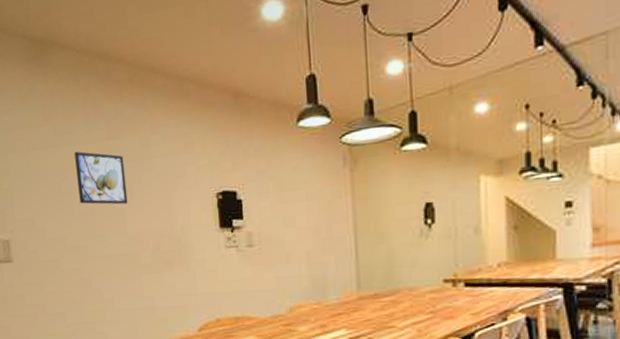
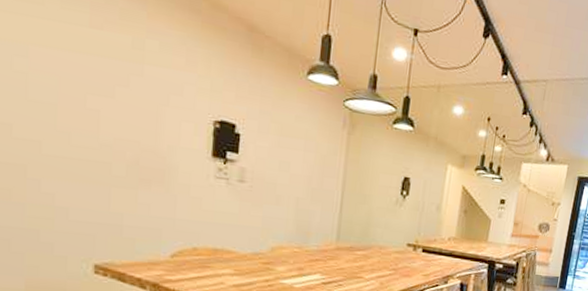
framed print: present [74,151,128,205] -> none [39,28,108,106]

